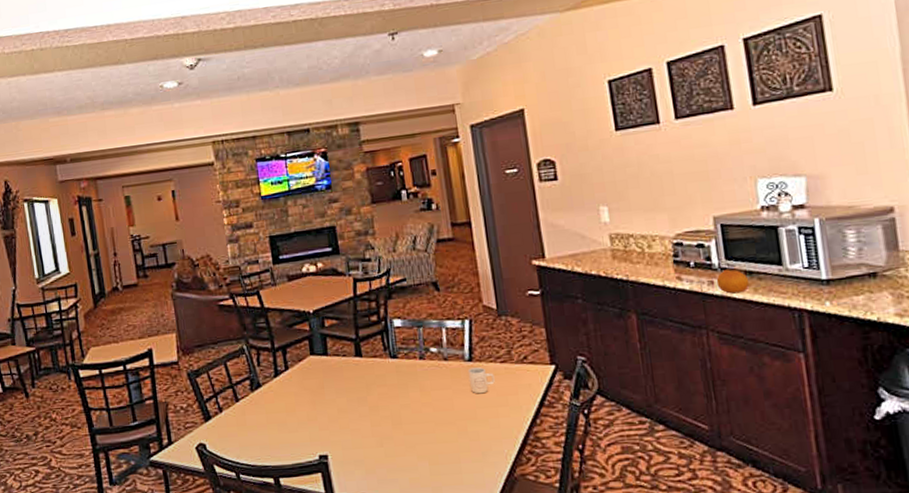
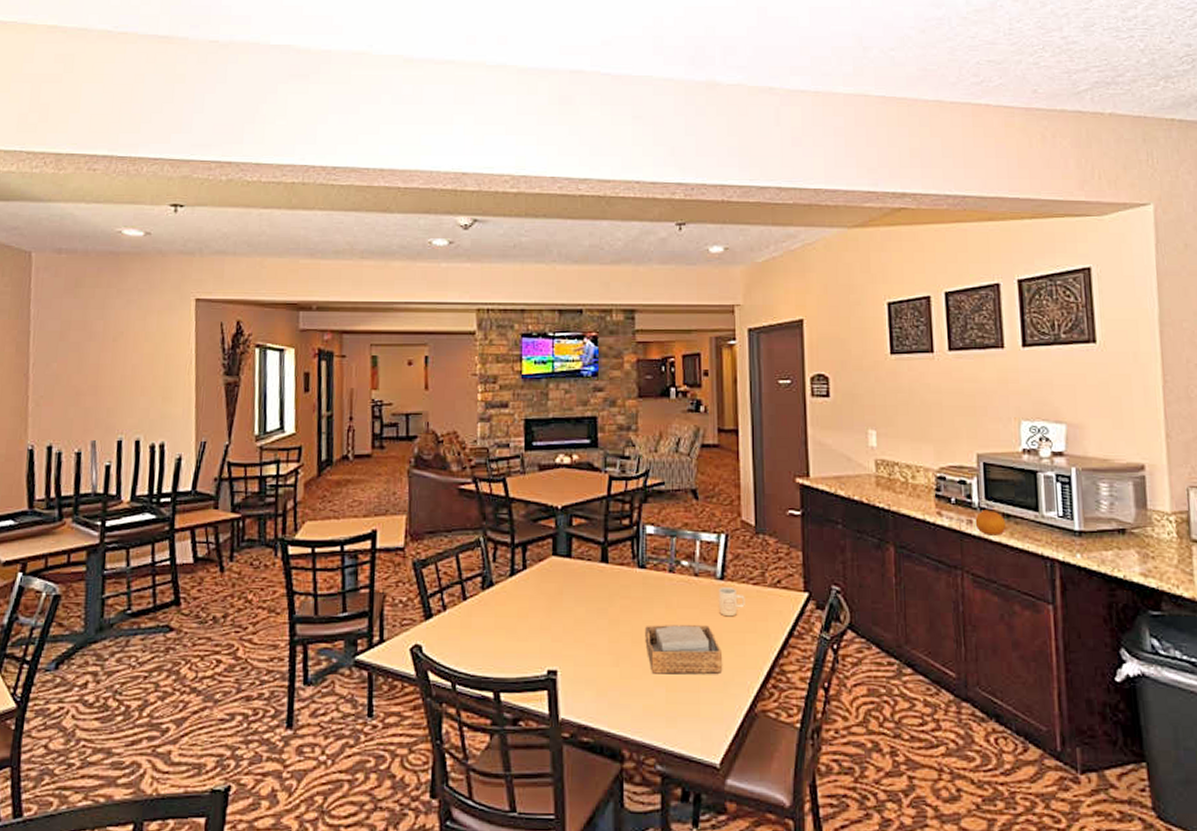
napkin holder: none [403,403,480,451] -> present [645,625,723,674]

